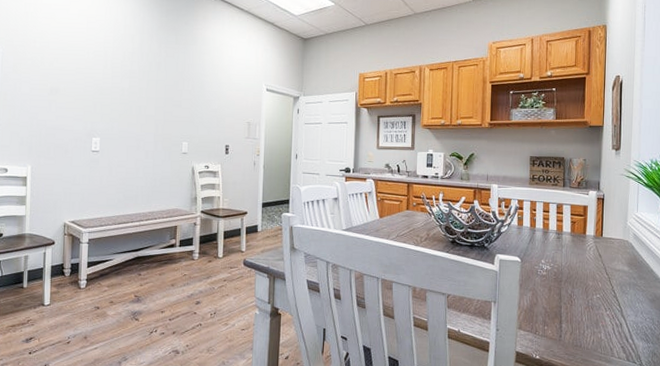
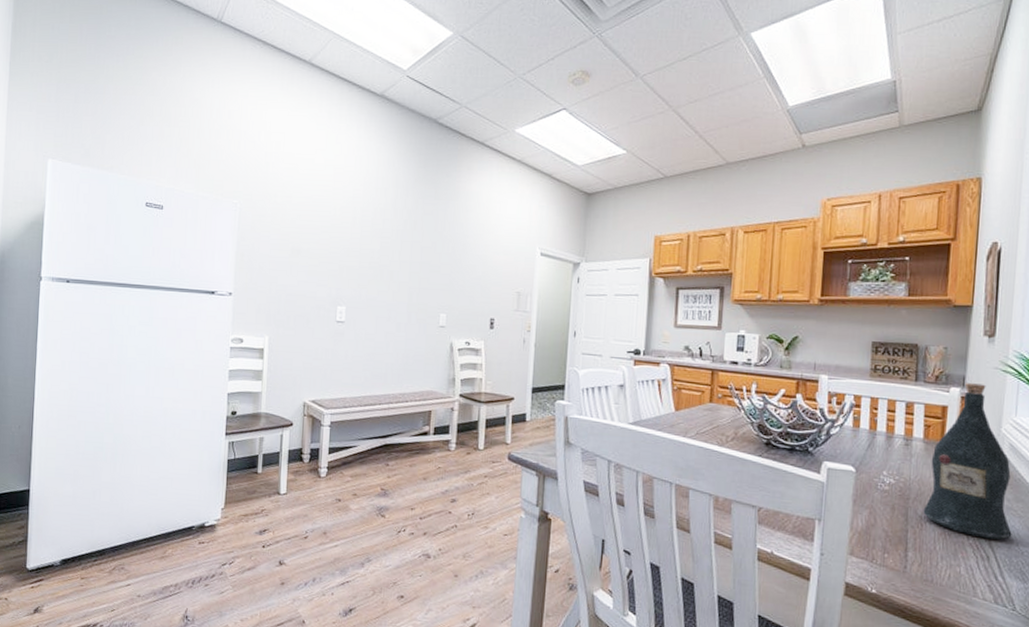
wine bottle: none [572,187,638,310] -> present [923,383,1012,540]

